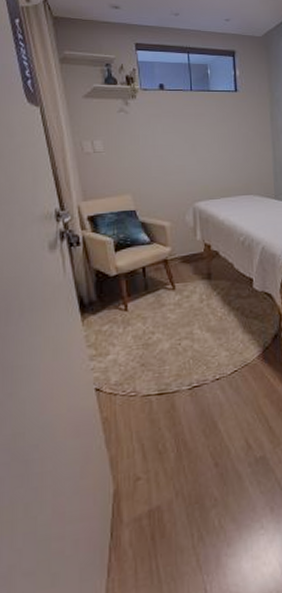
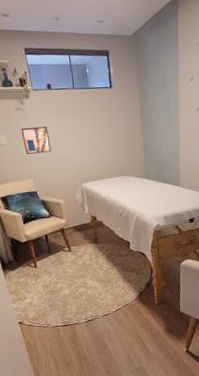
wall art: none [122,132,159,164] -> present [21,126,52,154]

